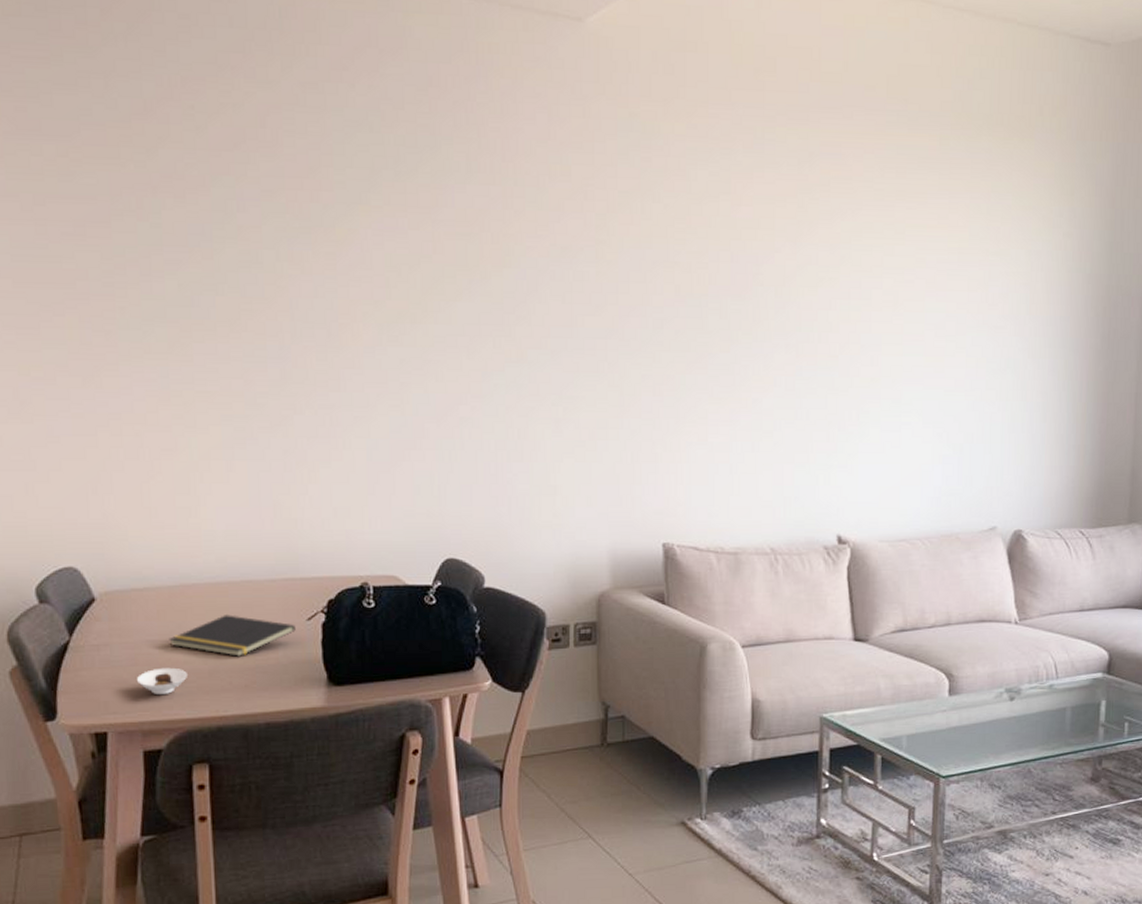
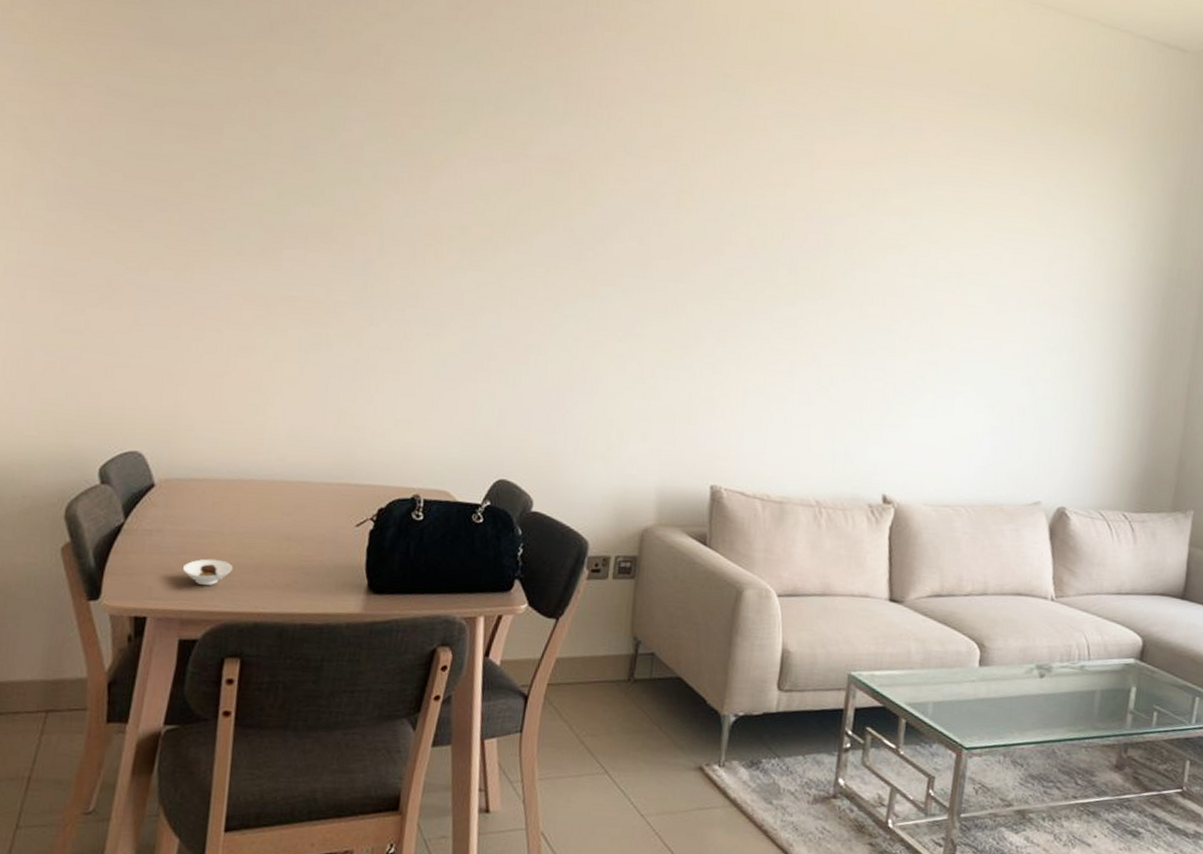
notepad: present [169,615,296,657] -> none [219,513,344,556]

